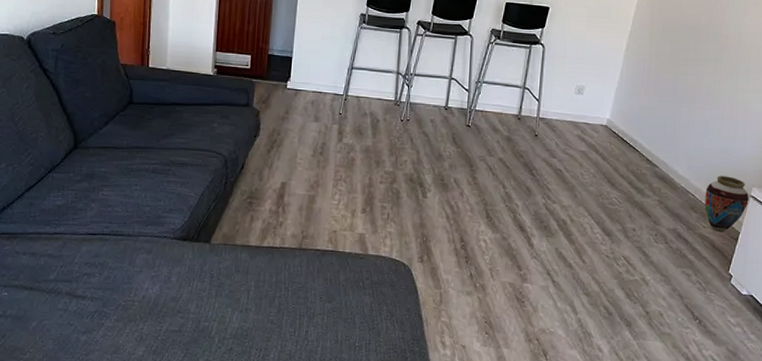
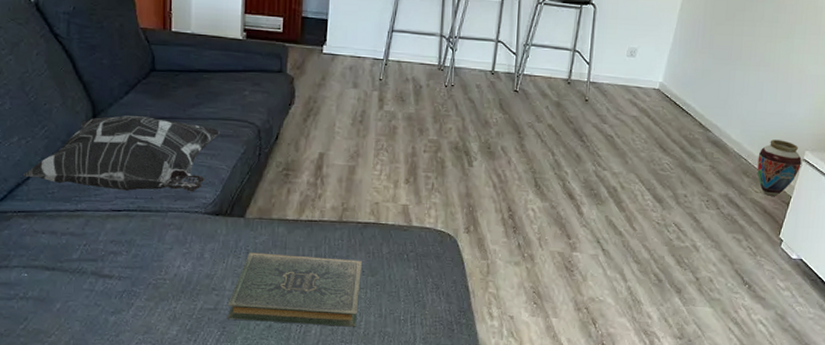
decorative pillow: none [9,145,191,218] -> present [24,115,221,192]
book: none [190,276,321,352] -> present [227,252,363,327]

